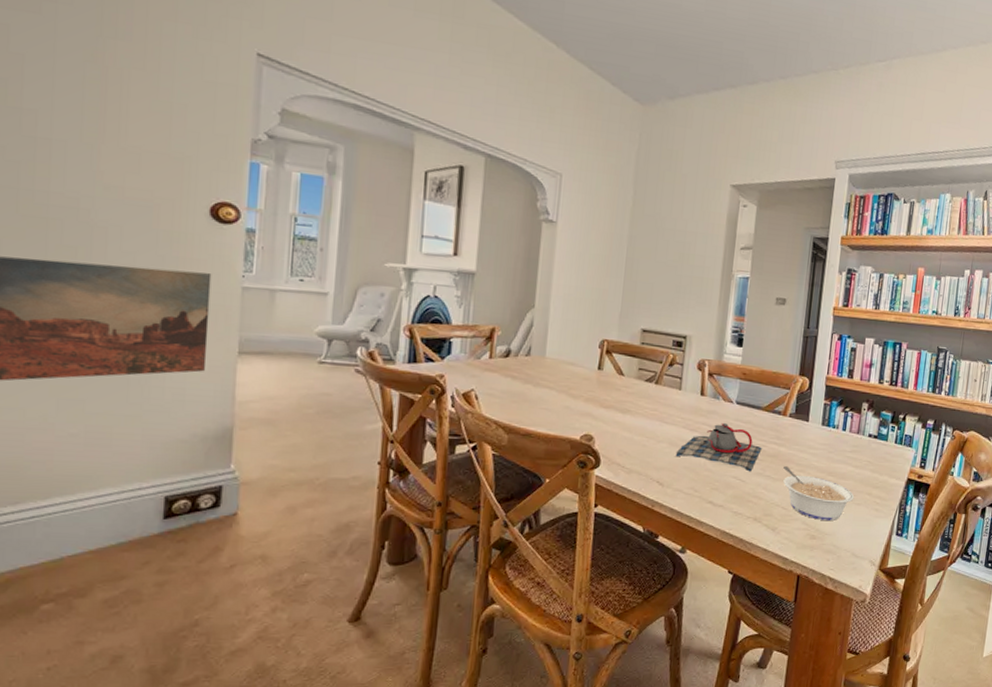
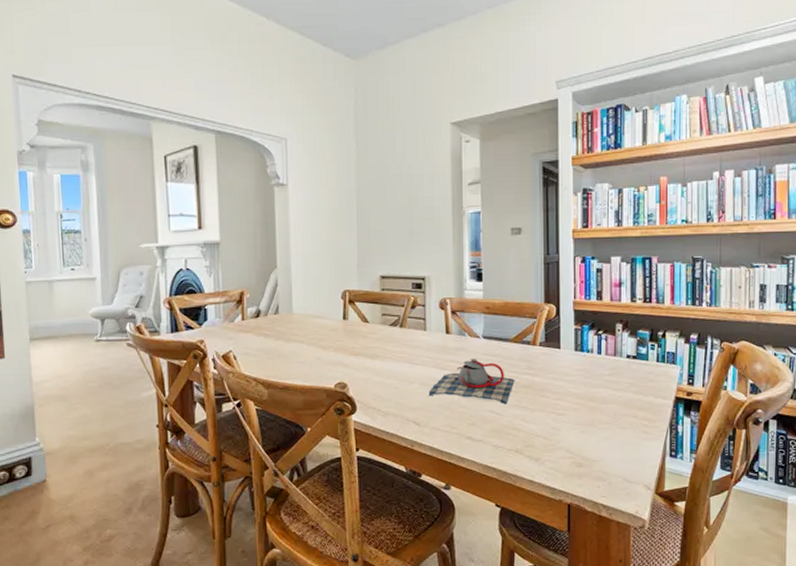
legume: present [783,466,855,522] -> none [540,396,619,448]

